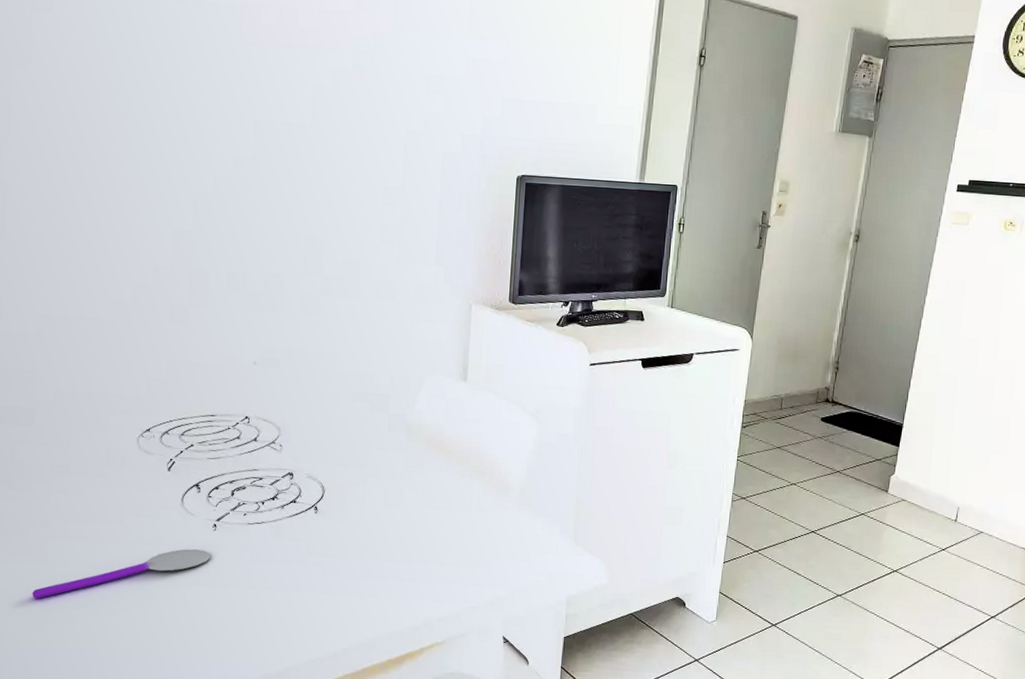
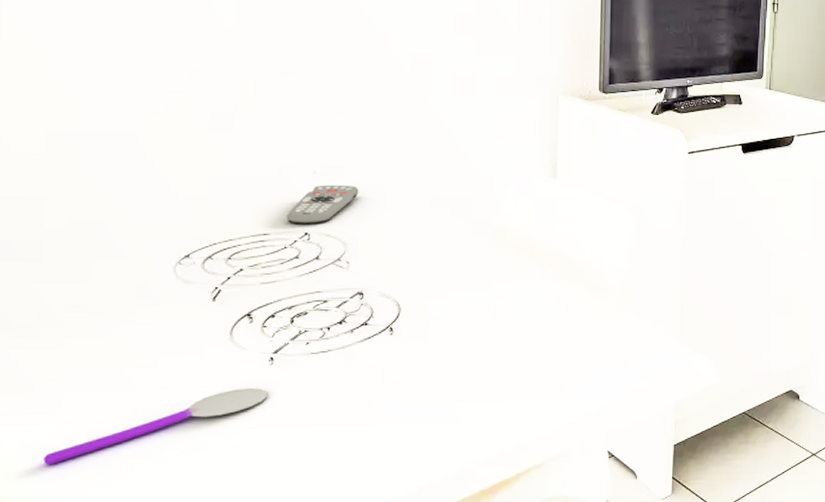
remote control: none [230,374,293,410] -> present [287,184,359,225]

